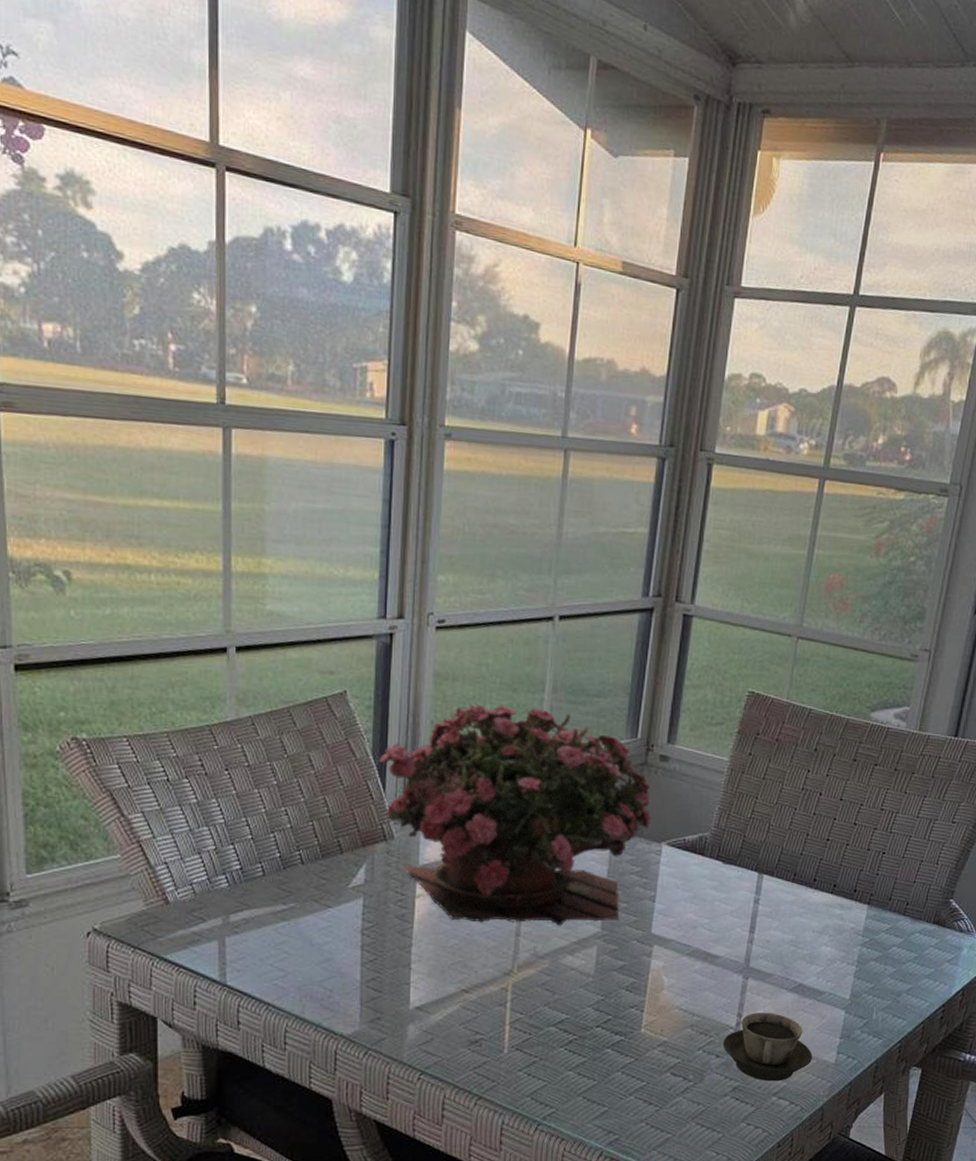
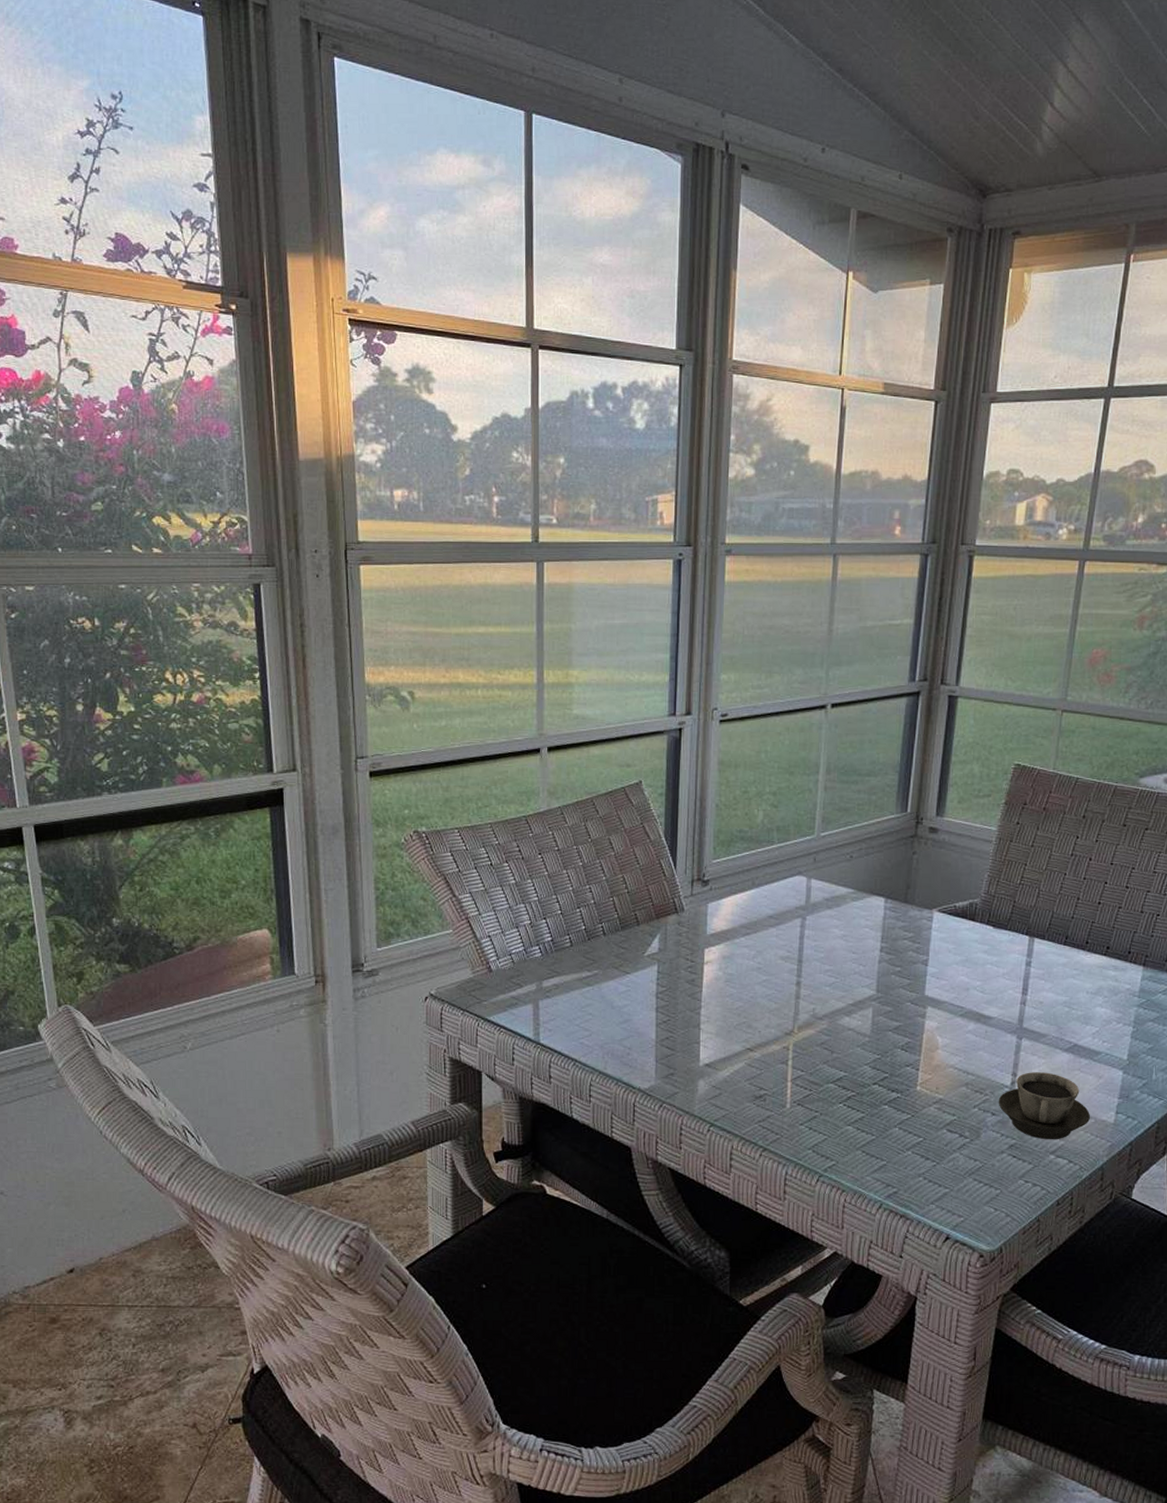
potted flower: present [379,704,653,926] -> none [670,787,924,989]

